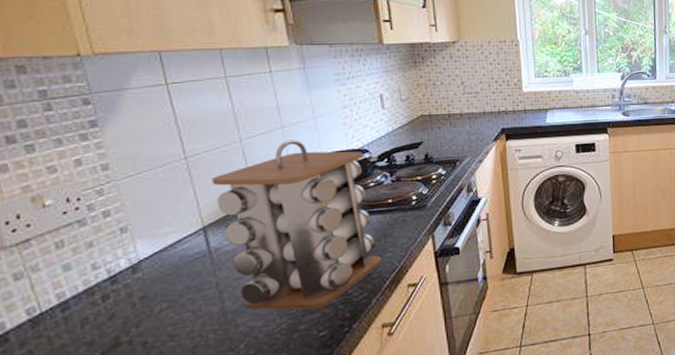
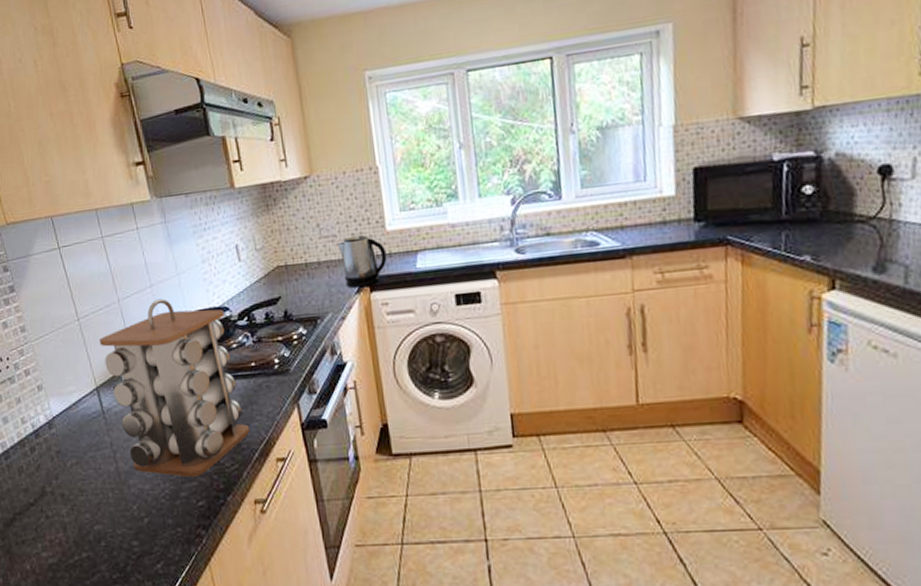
kettle: none [480,93,522,137] -> present [338,234,387,289]

